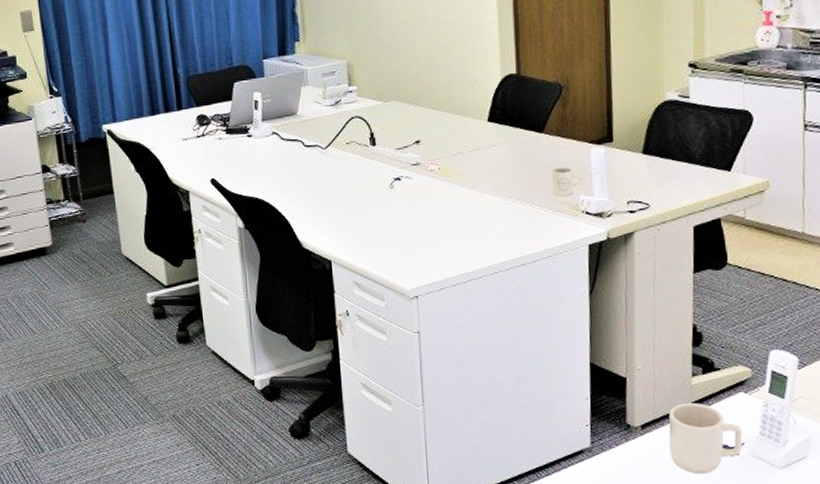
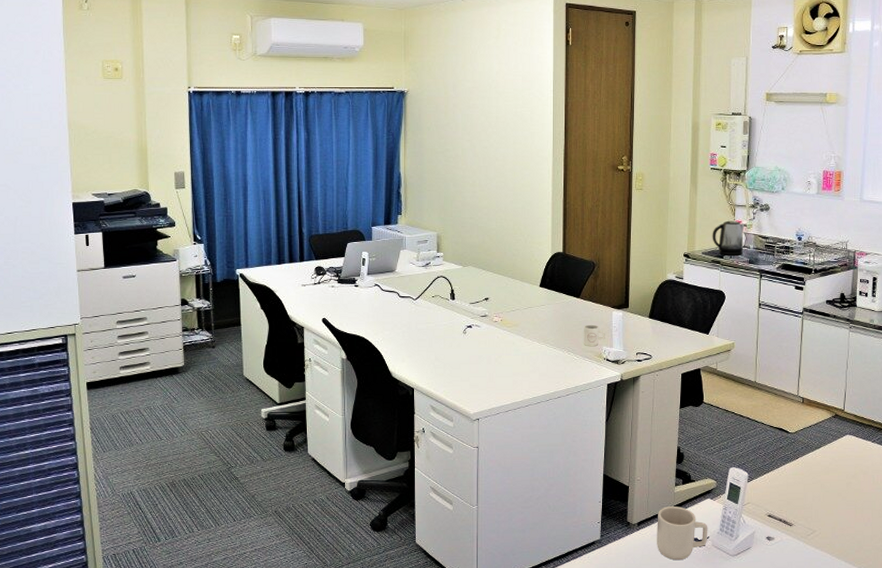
kettle: none [729,11,778,61] -> present [712,220,745,255]

